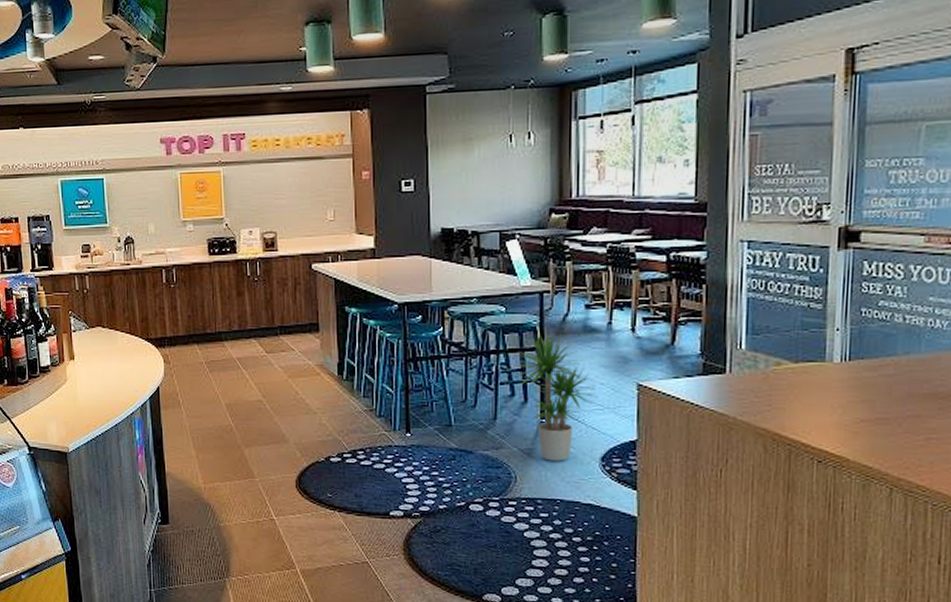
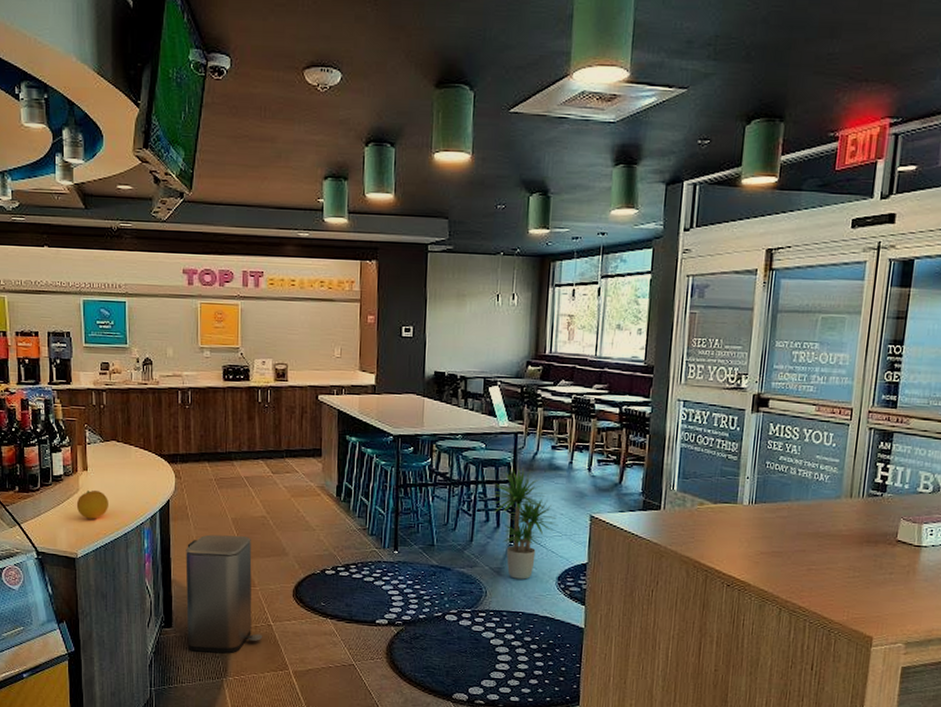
fruit: none [65,379,97,411] -> present [76,489,108,519]
pedal bin: none [179,422,266,552] -> present [185,534,263,654]

